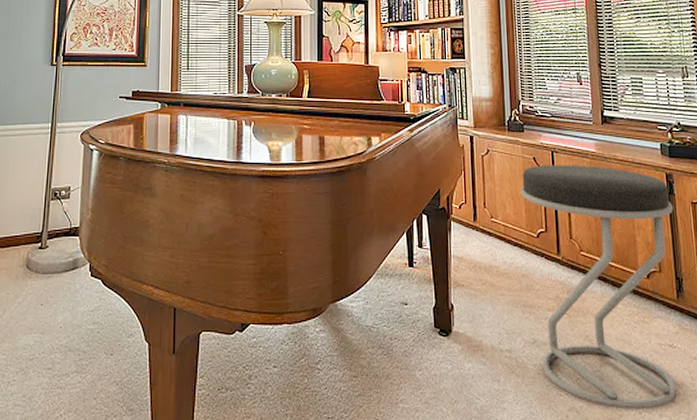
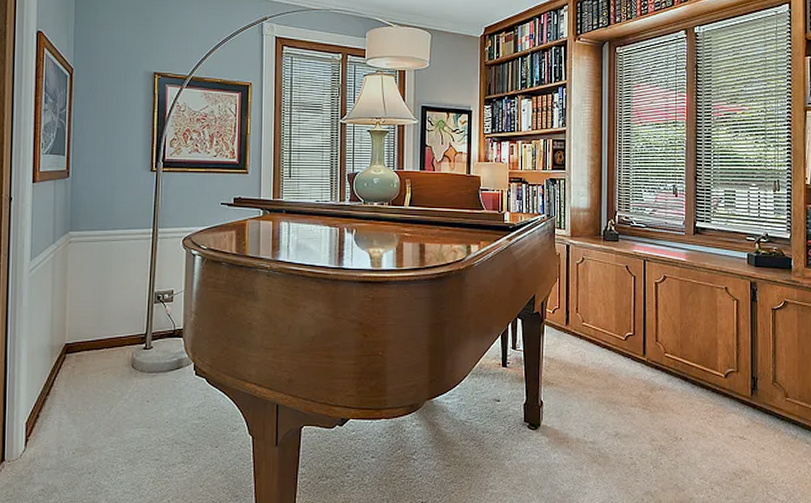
stool: present [520,165,676,410] -> none [612,273,755,493]

